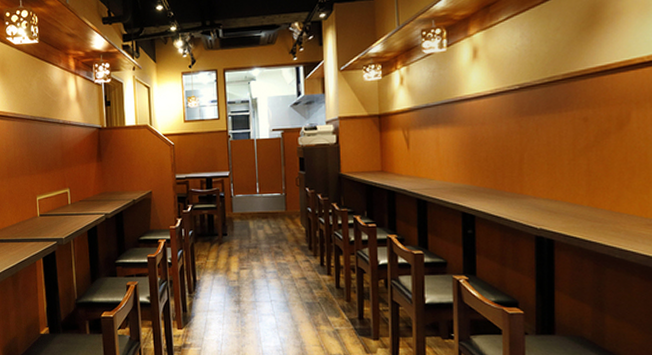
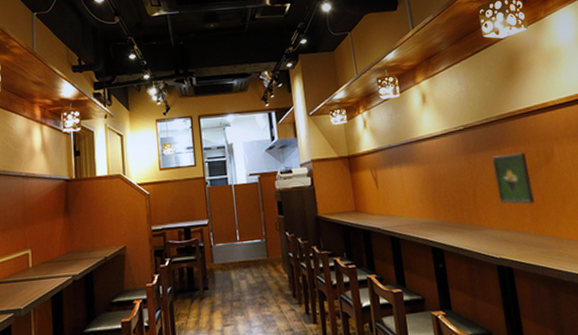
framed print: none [548,116,596,175] -> present [492,152,536,204]

